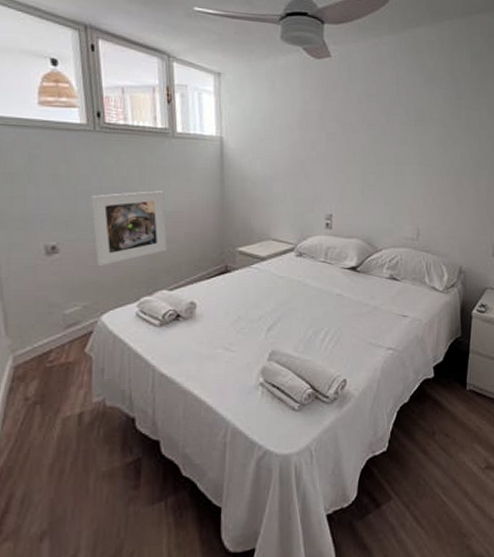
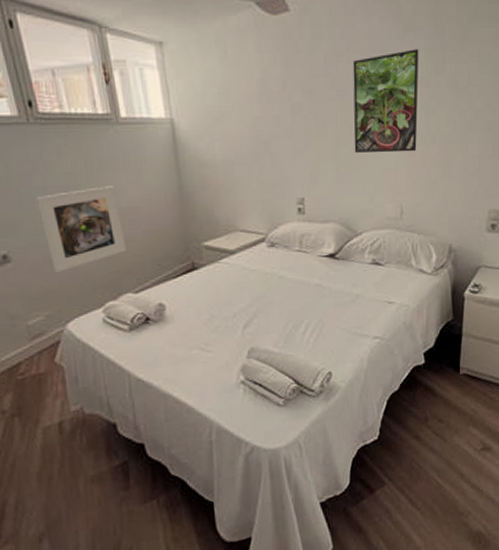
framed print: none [379,96,438,181] -> present [352,49,419,153]

